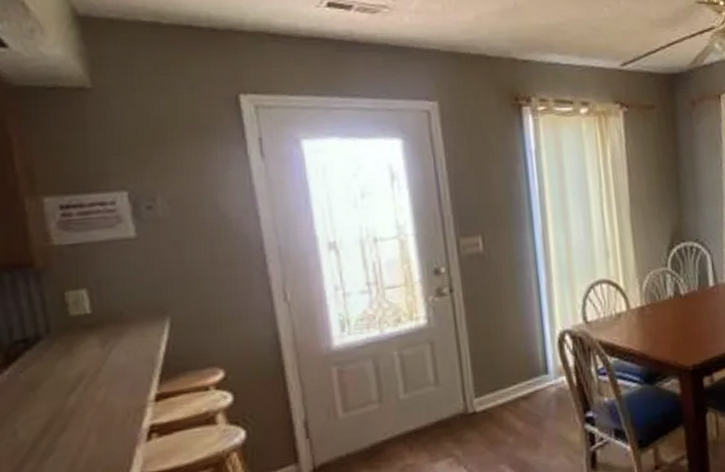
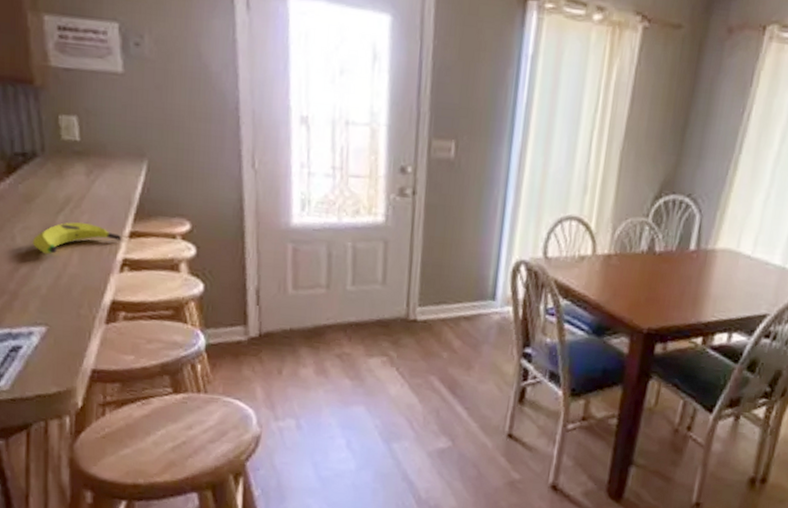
banana: none [39,396,147,443] -> present [32,222,122,255]

